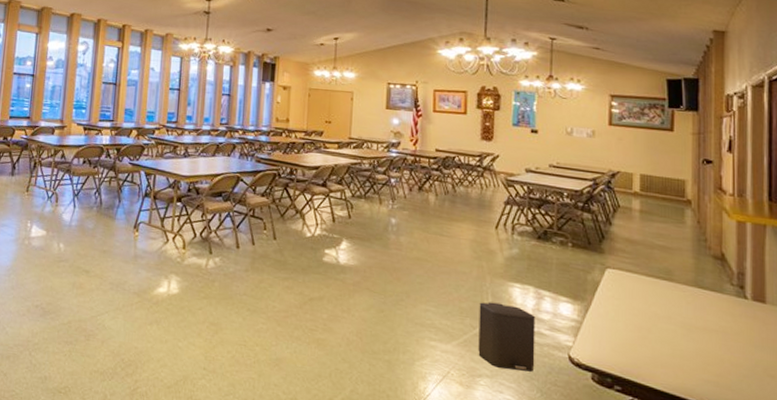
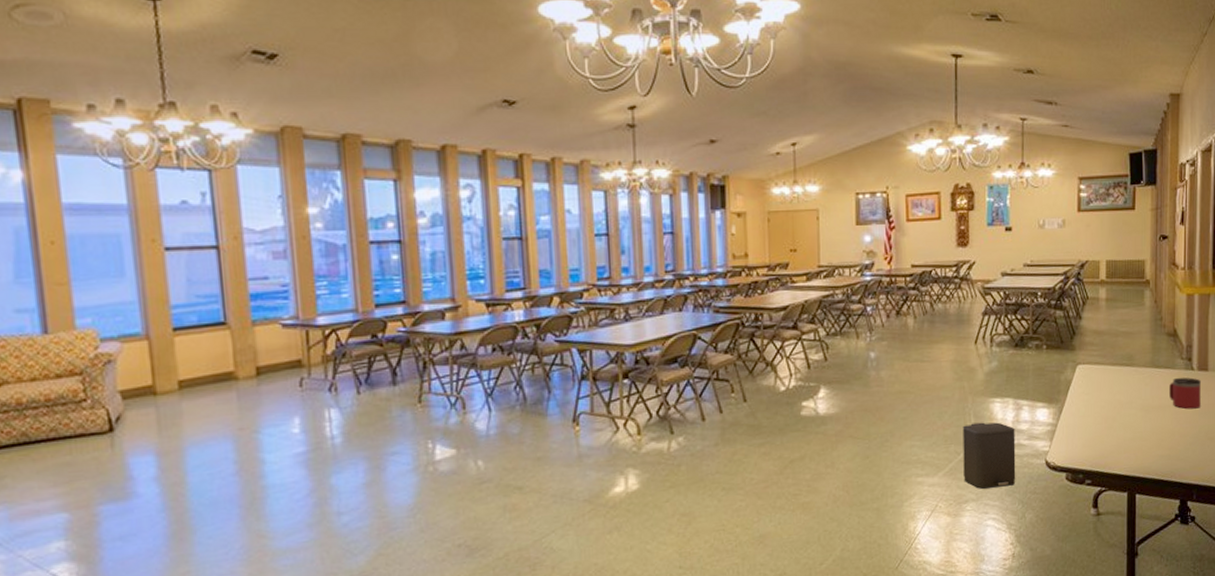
beverage cup: none [717,302,757,341] -> present [1169,377,1201,409]

